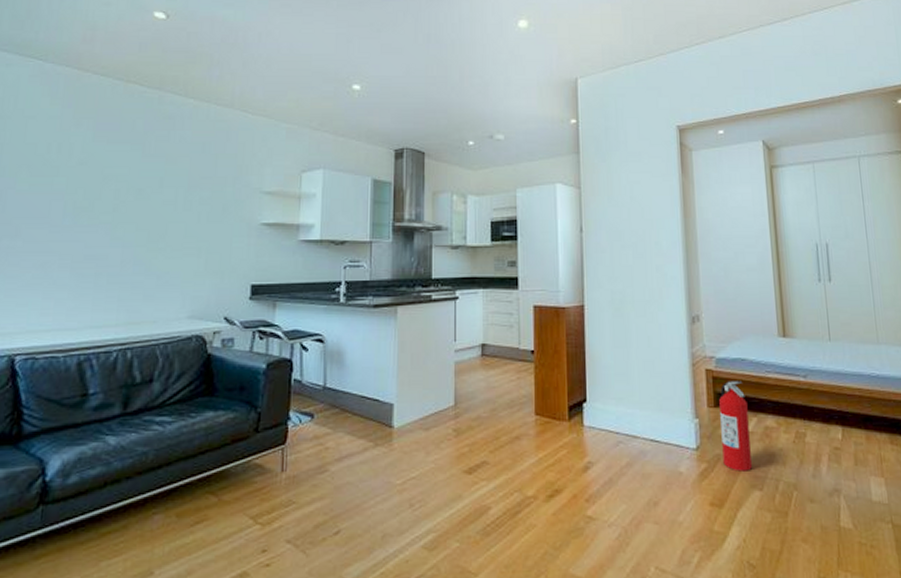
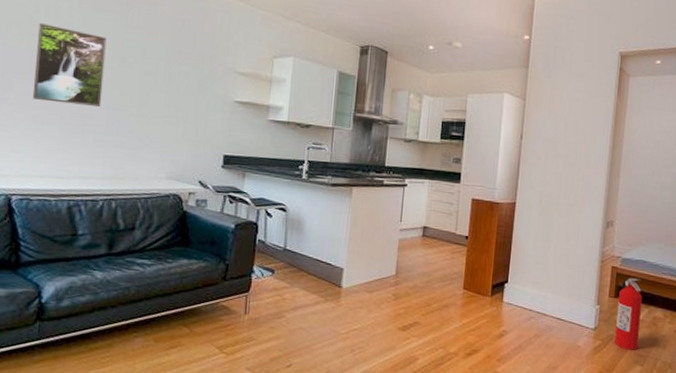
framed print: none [41,163,122,246] -> present [32,23,107,107]

